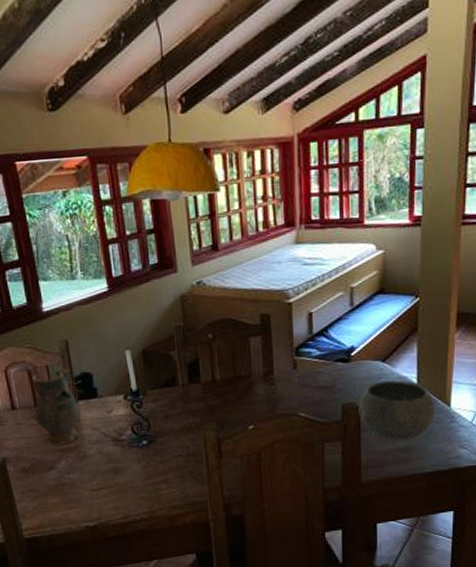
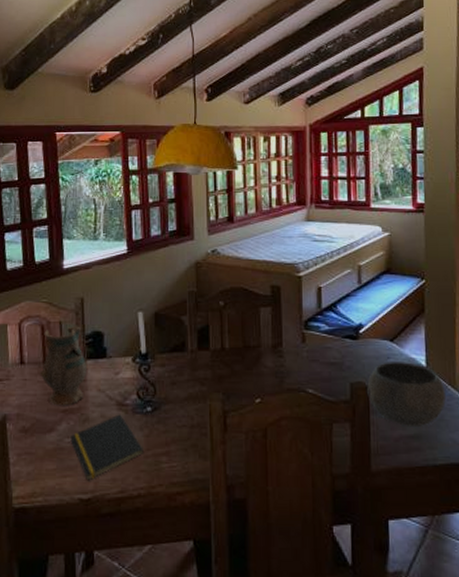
notepad: none [70,449,144,511] -> present [70,414,145,481]

